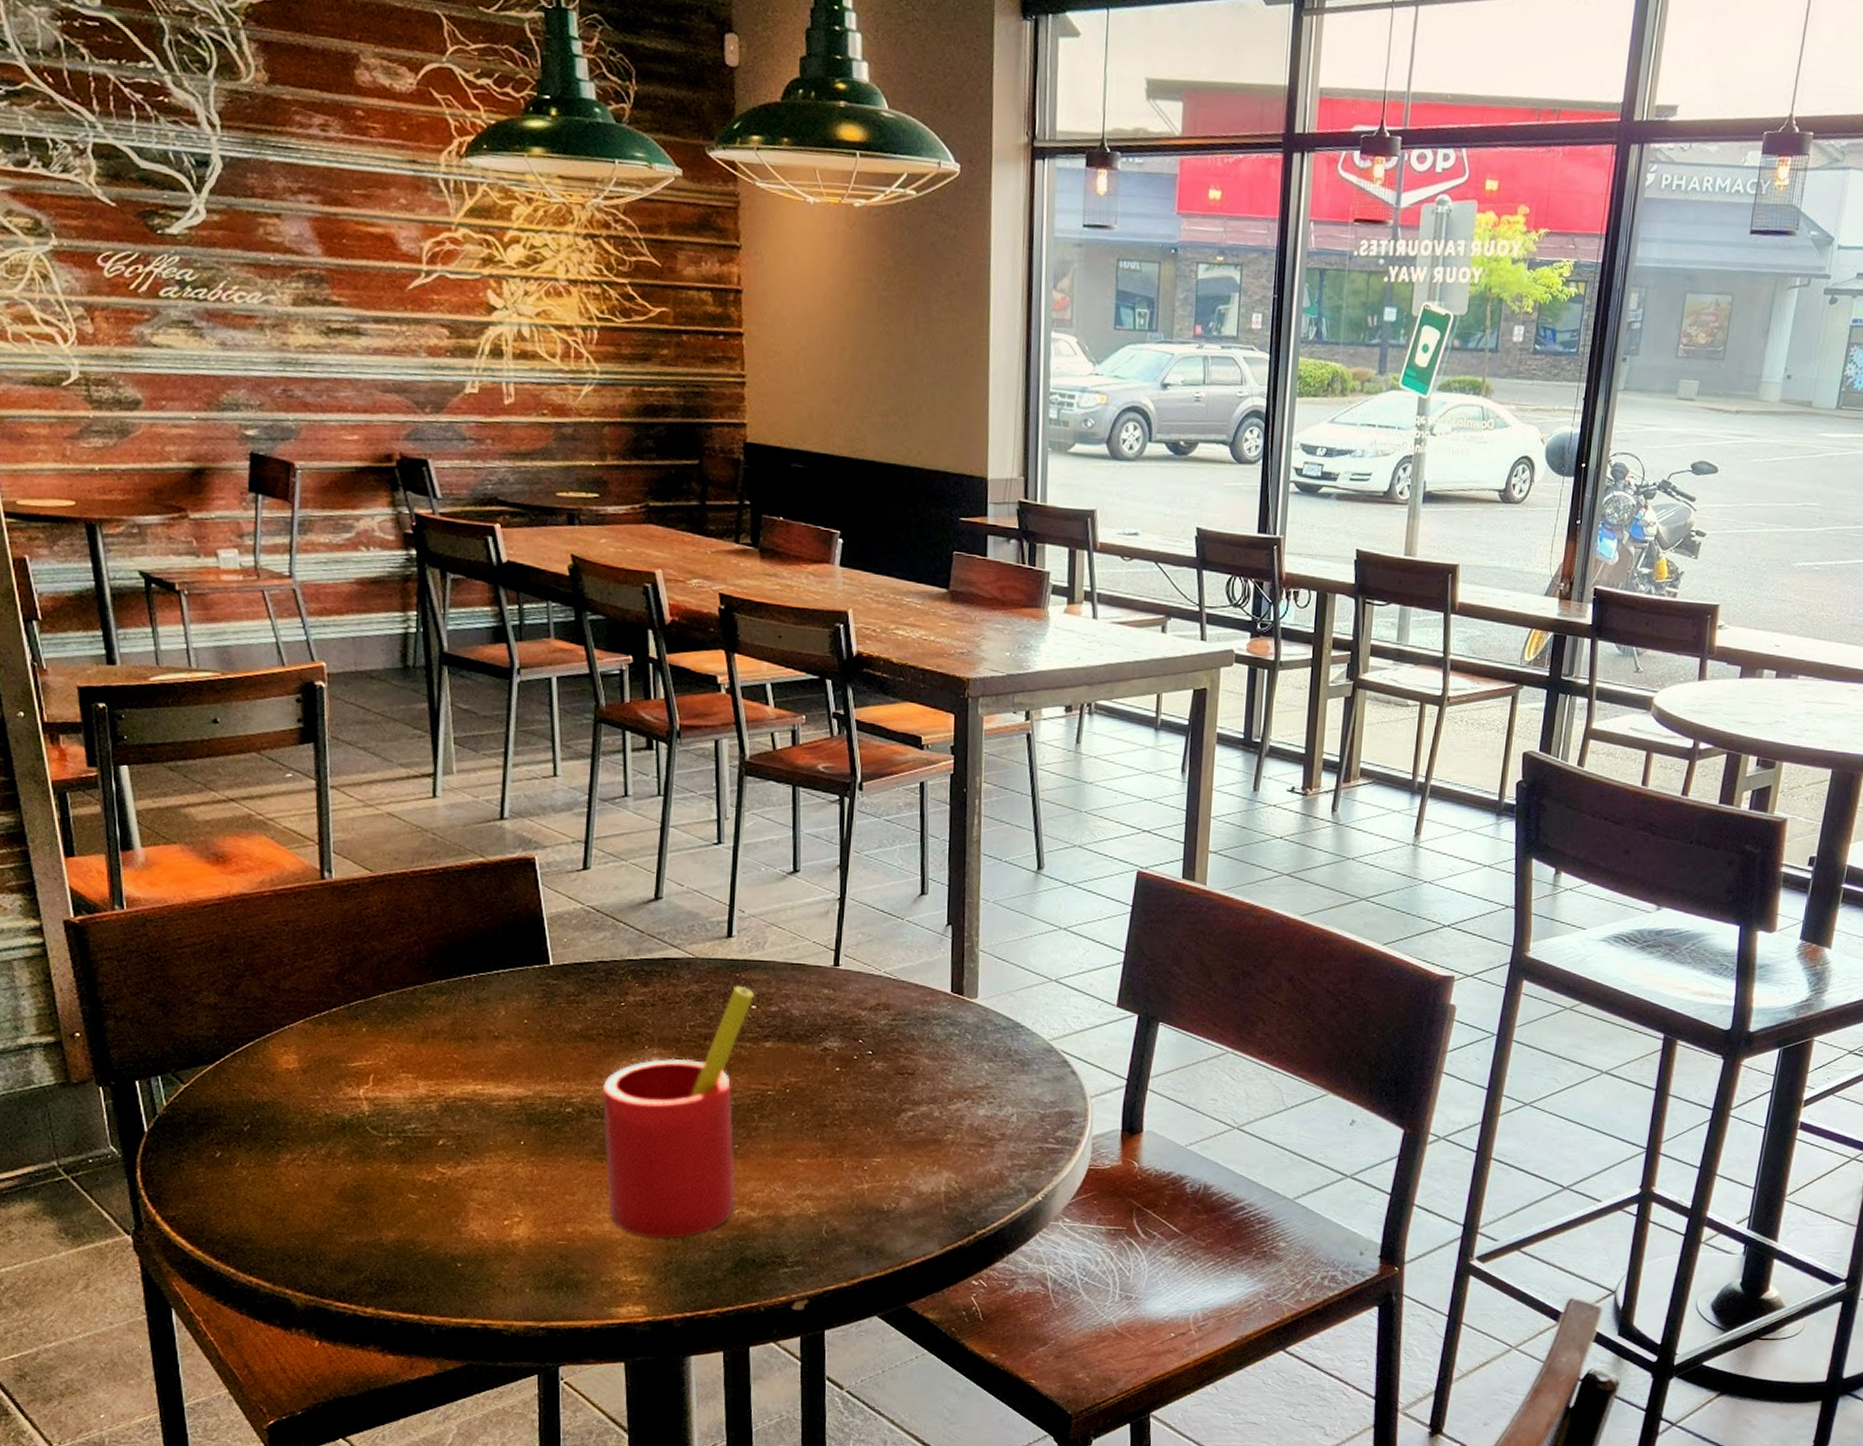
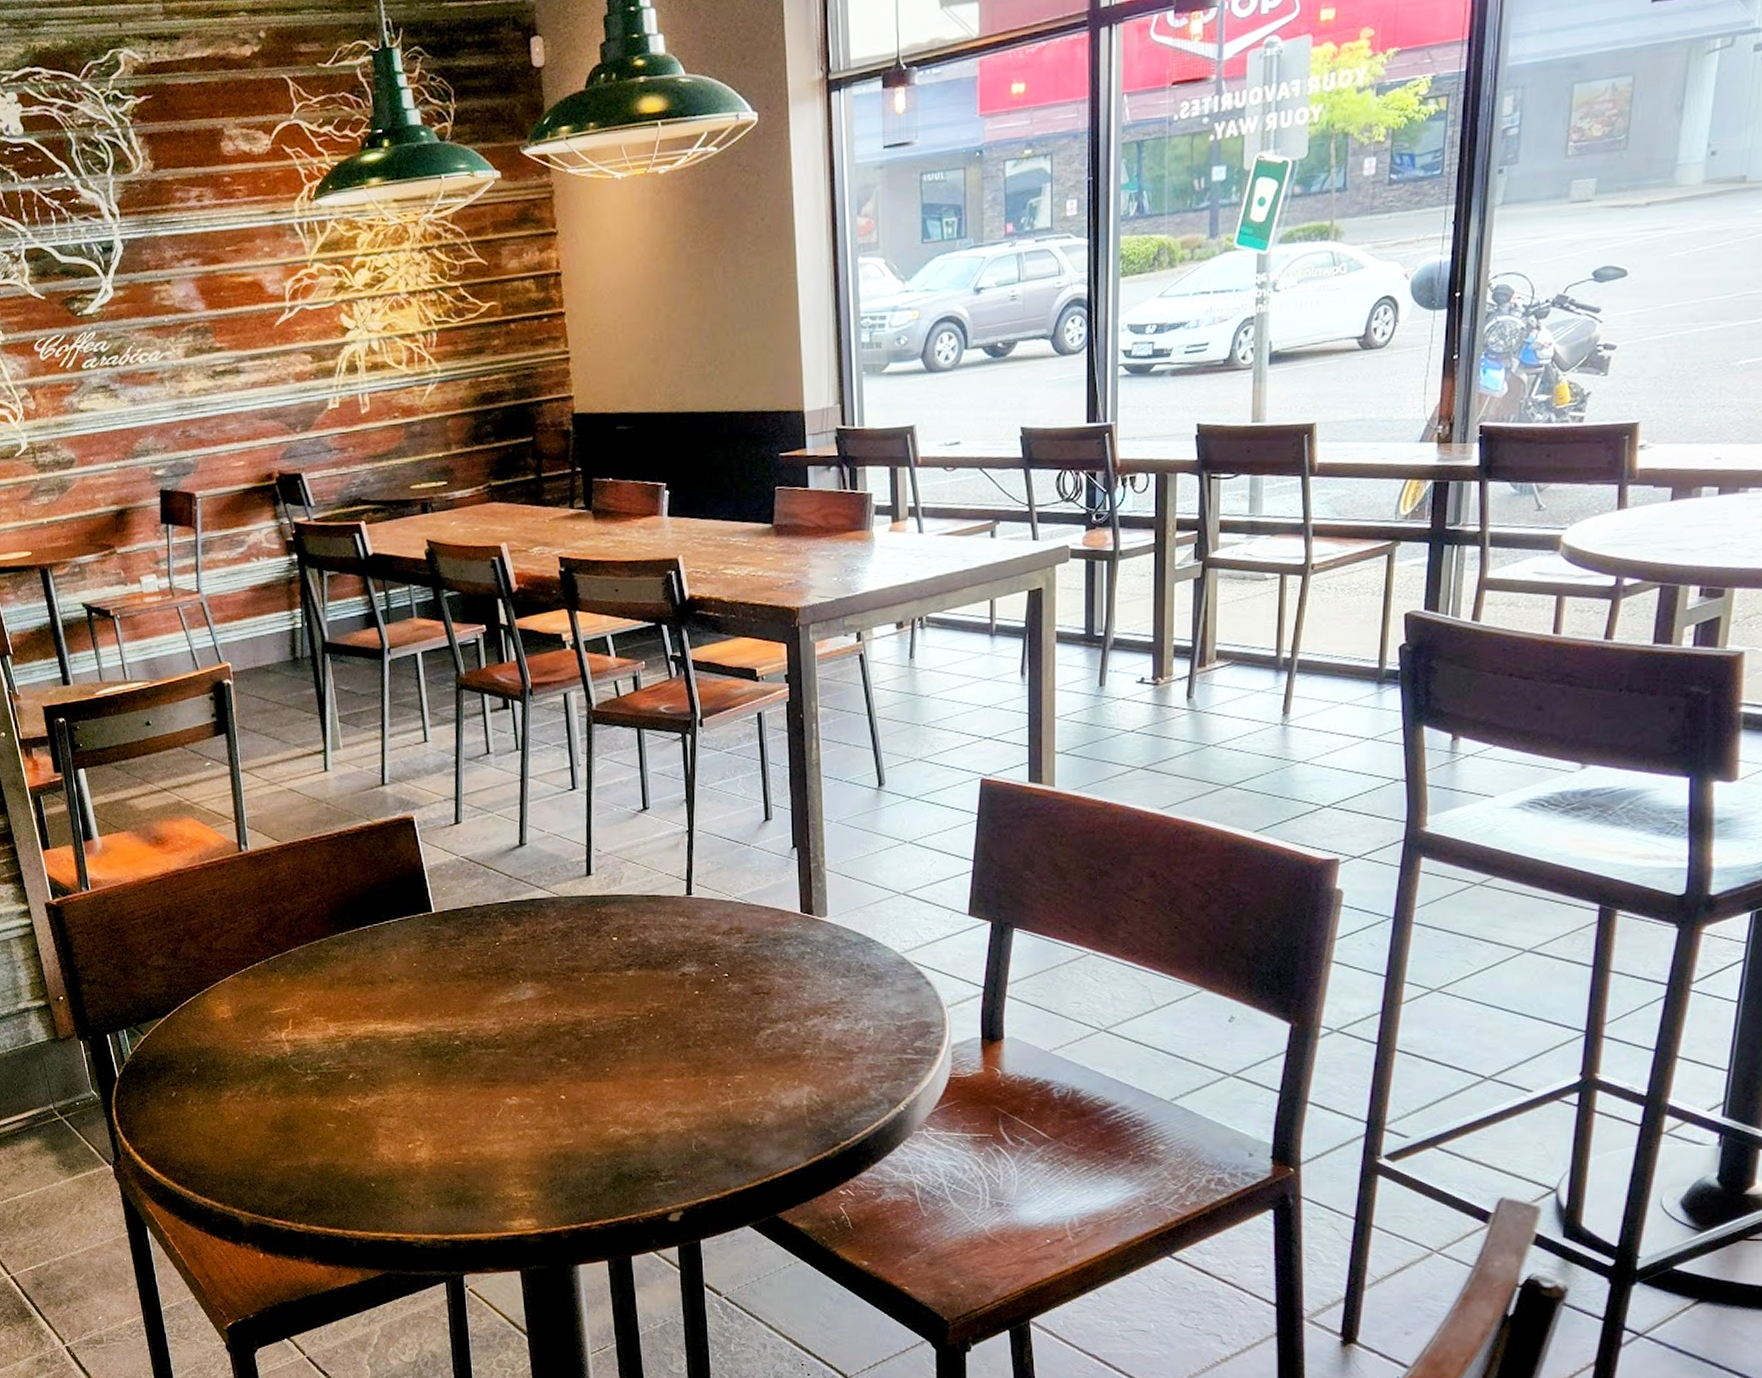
straw: present [601,985,755,1239] -> none [484,919,616,1157]

